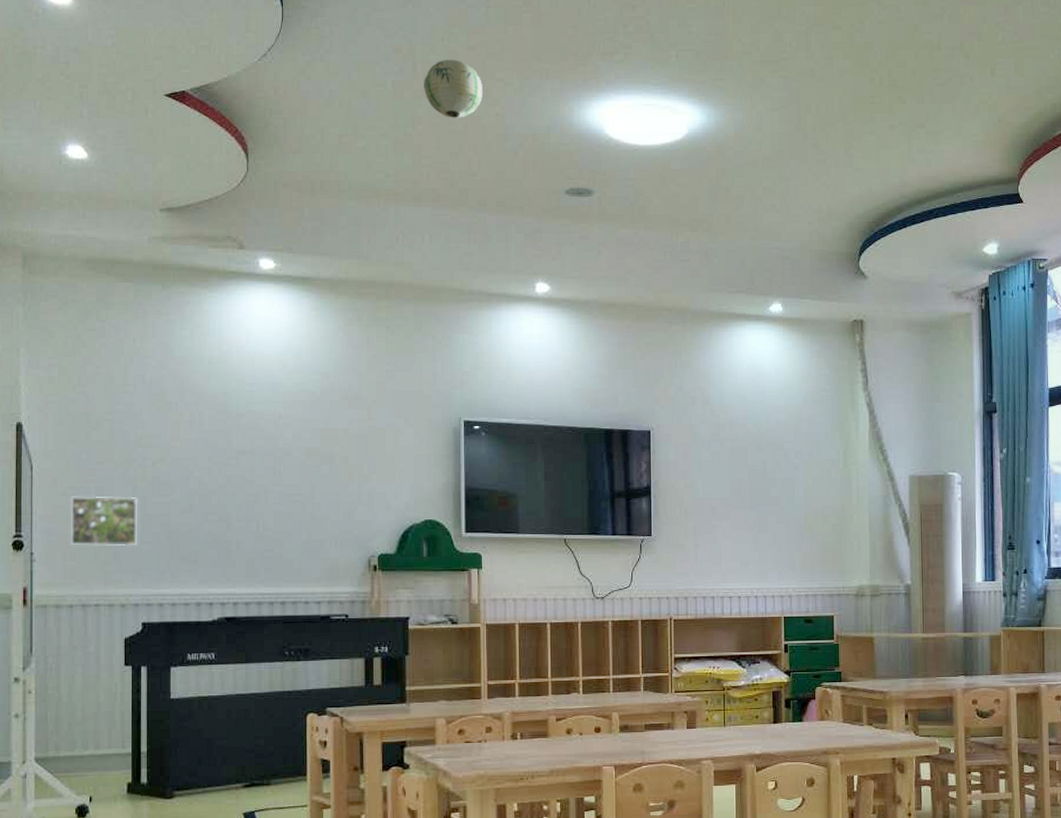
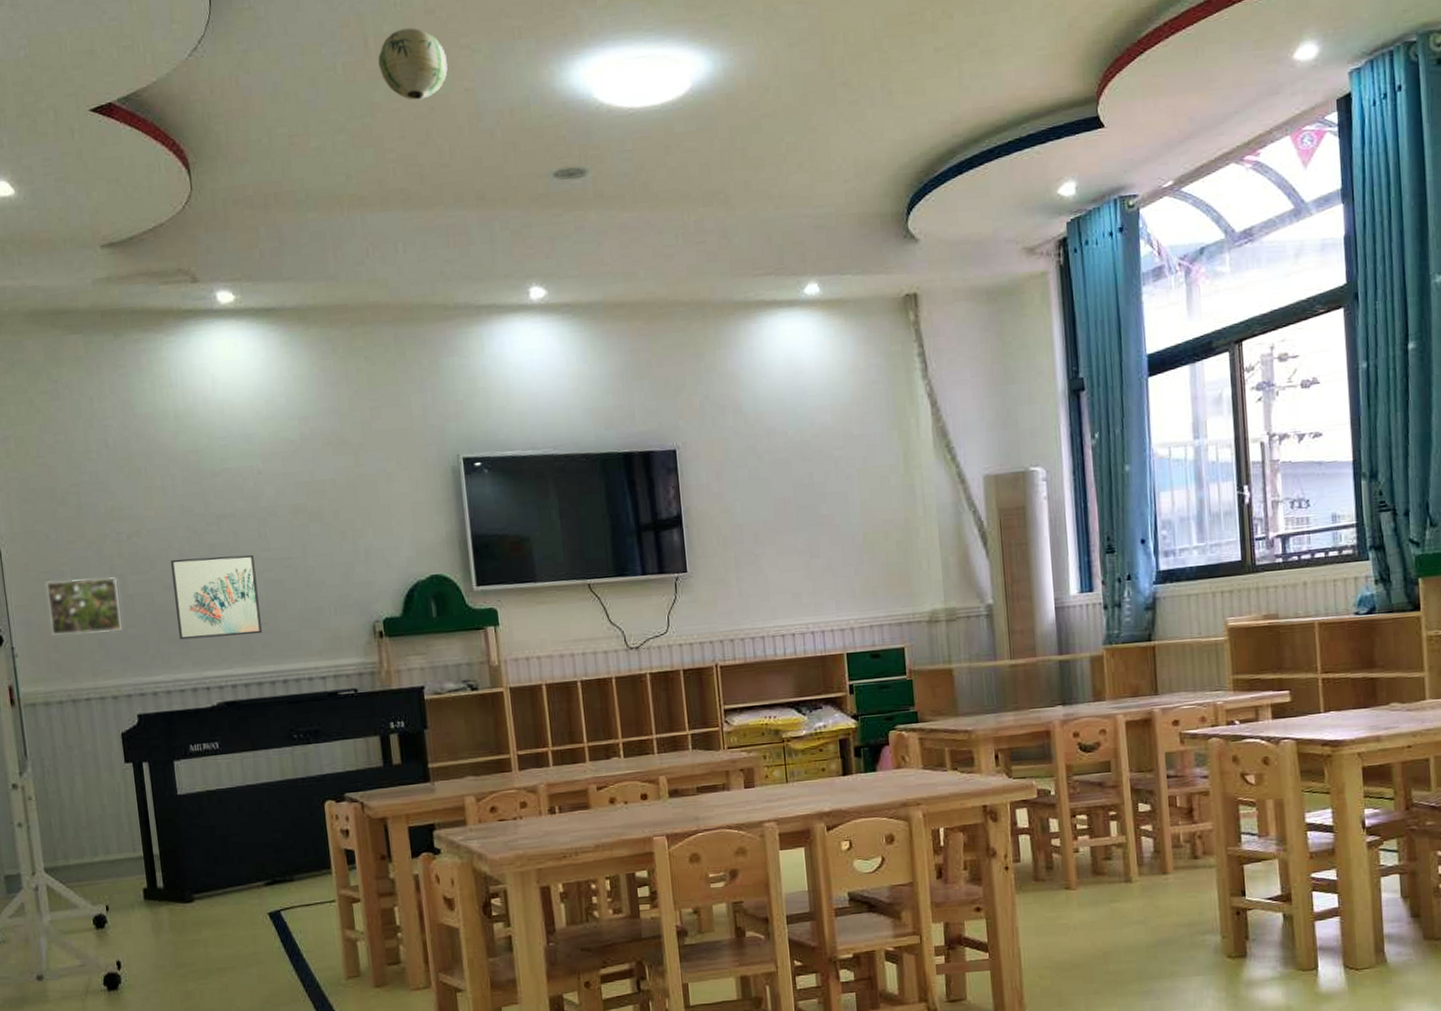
wall art: none [189,486,267,559] -> present [170,554,262,640]

